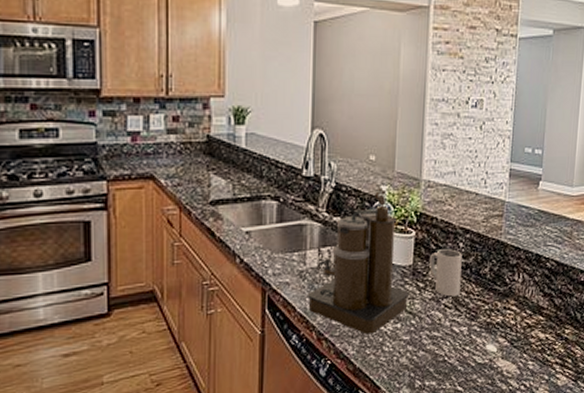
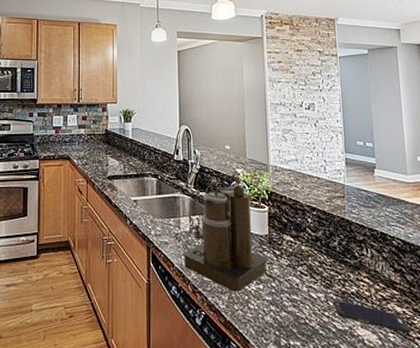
mug: present [428,249,462,297] -> none [282,223,314,265]
smartphone: none [475,332,551,360] -> present [332,299,412,333]

